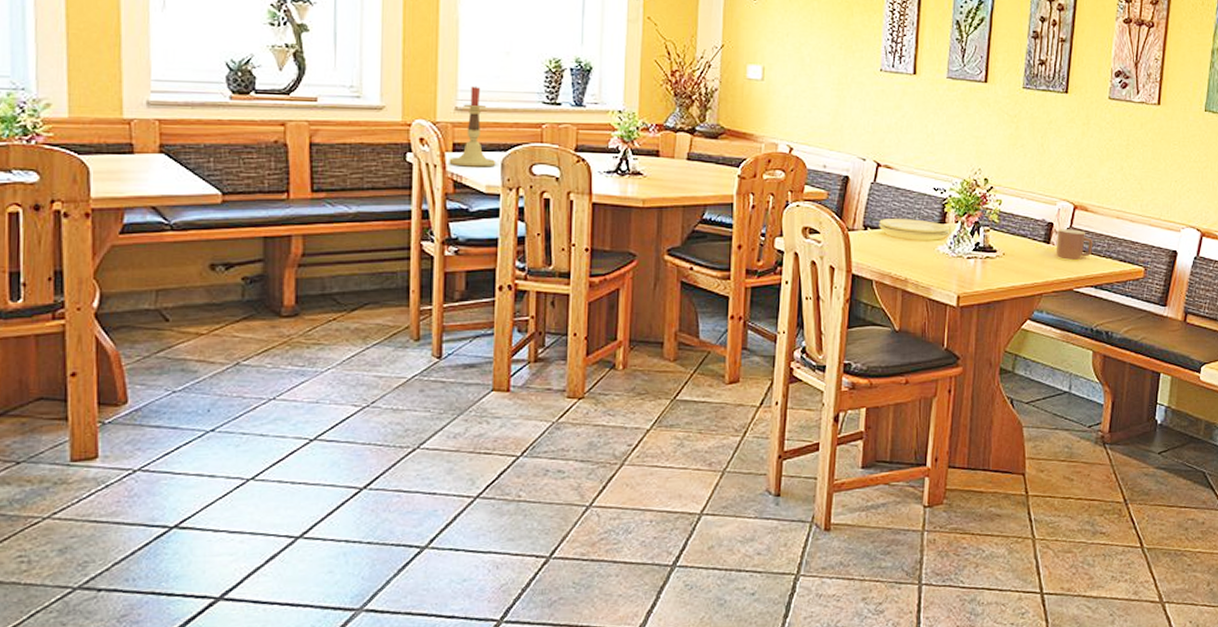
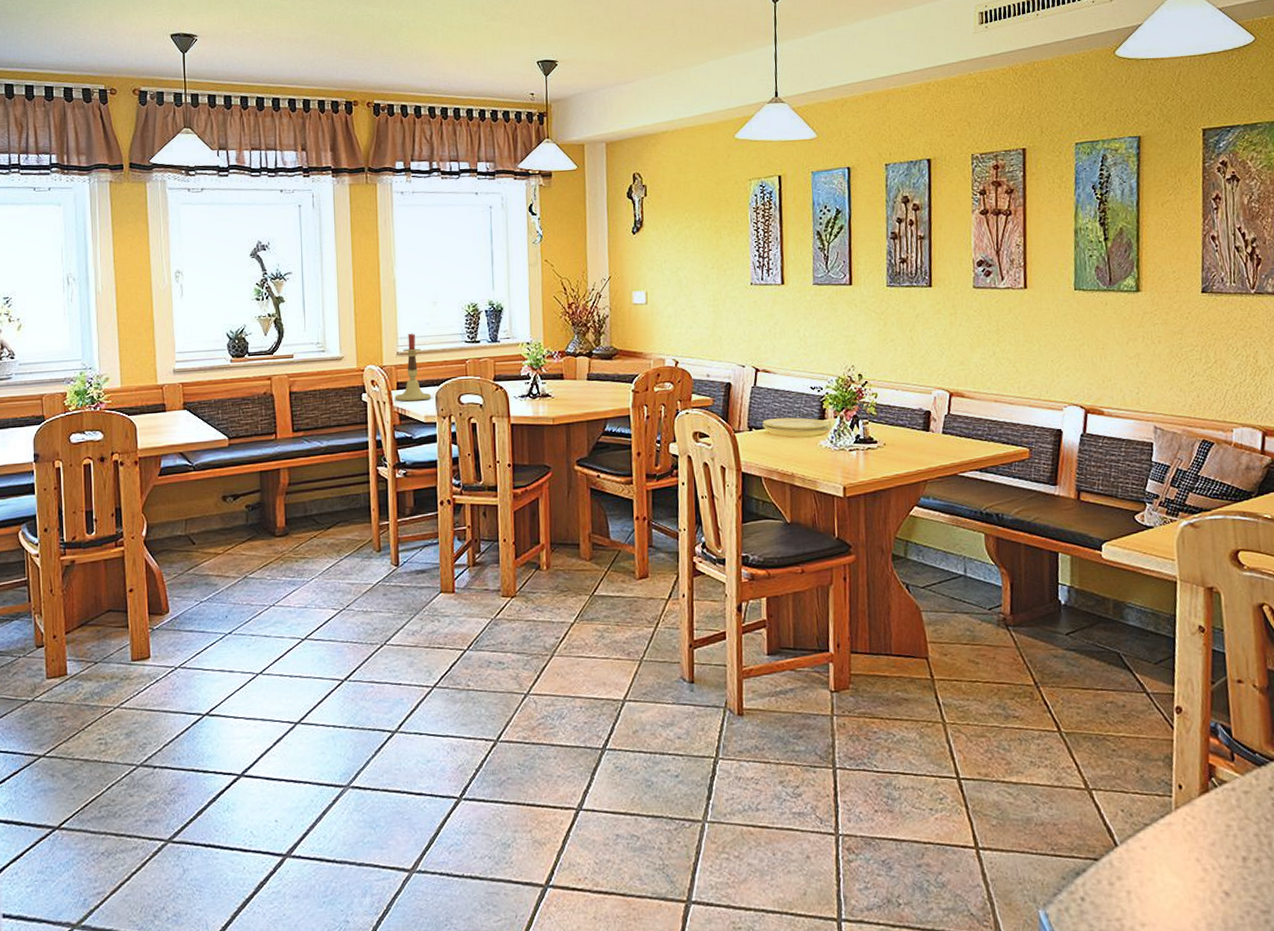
mug: present [1056,229,1093,262] -> none [935,416,974,448]

